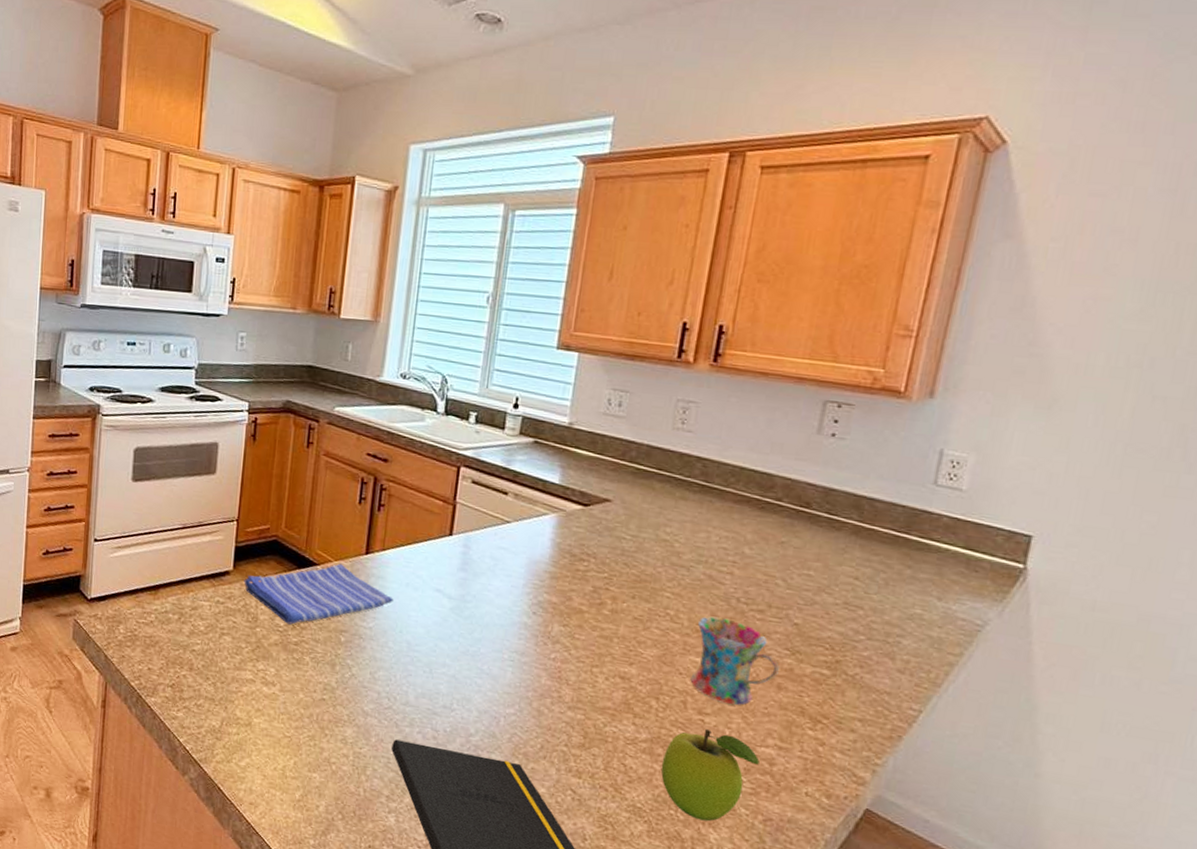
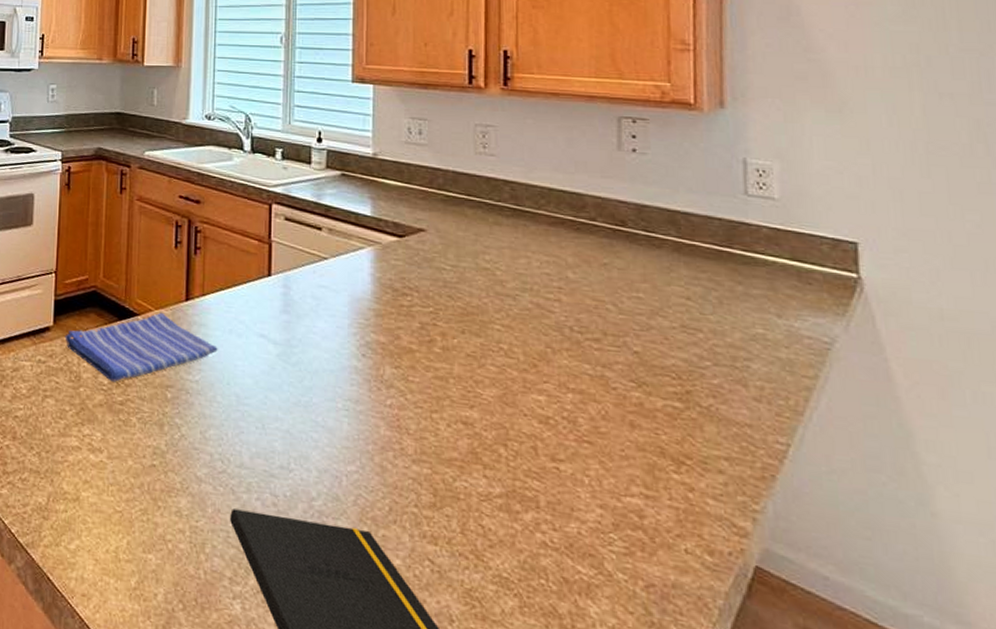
fruit: present [661,730,760,822] -> none [522,479,627,592]
mug: present [690,616,779,705] -> none [535,348,628,448]

